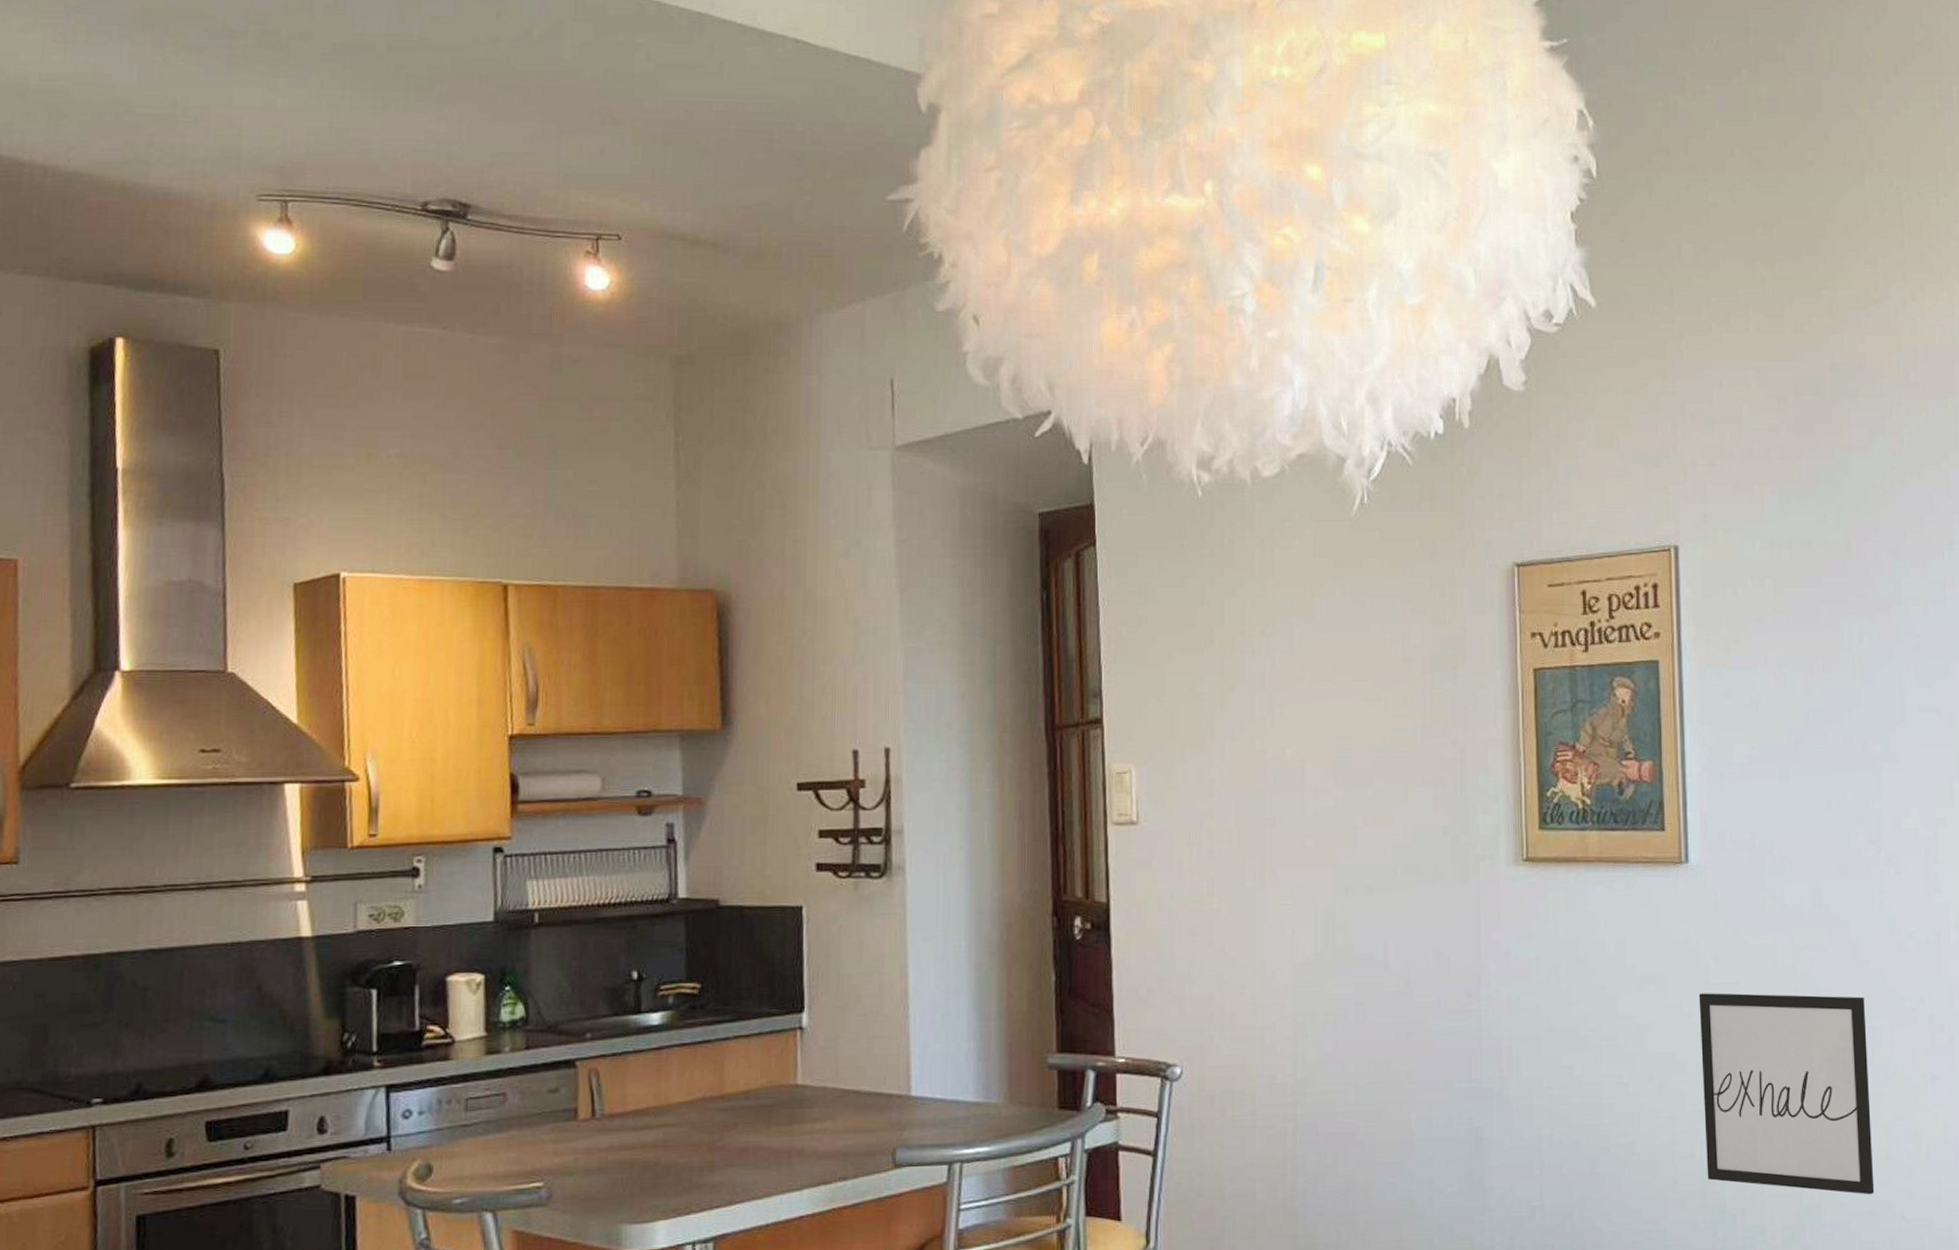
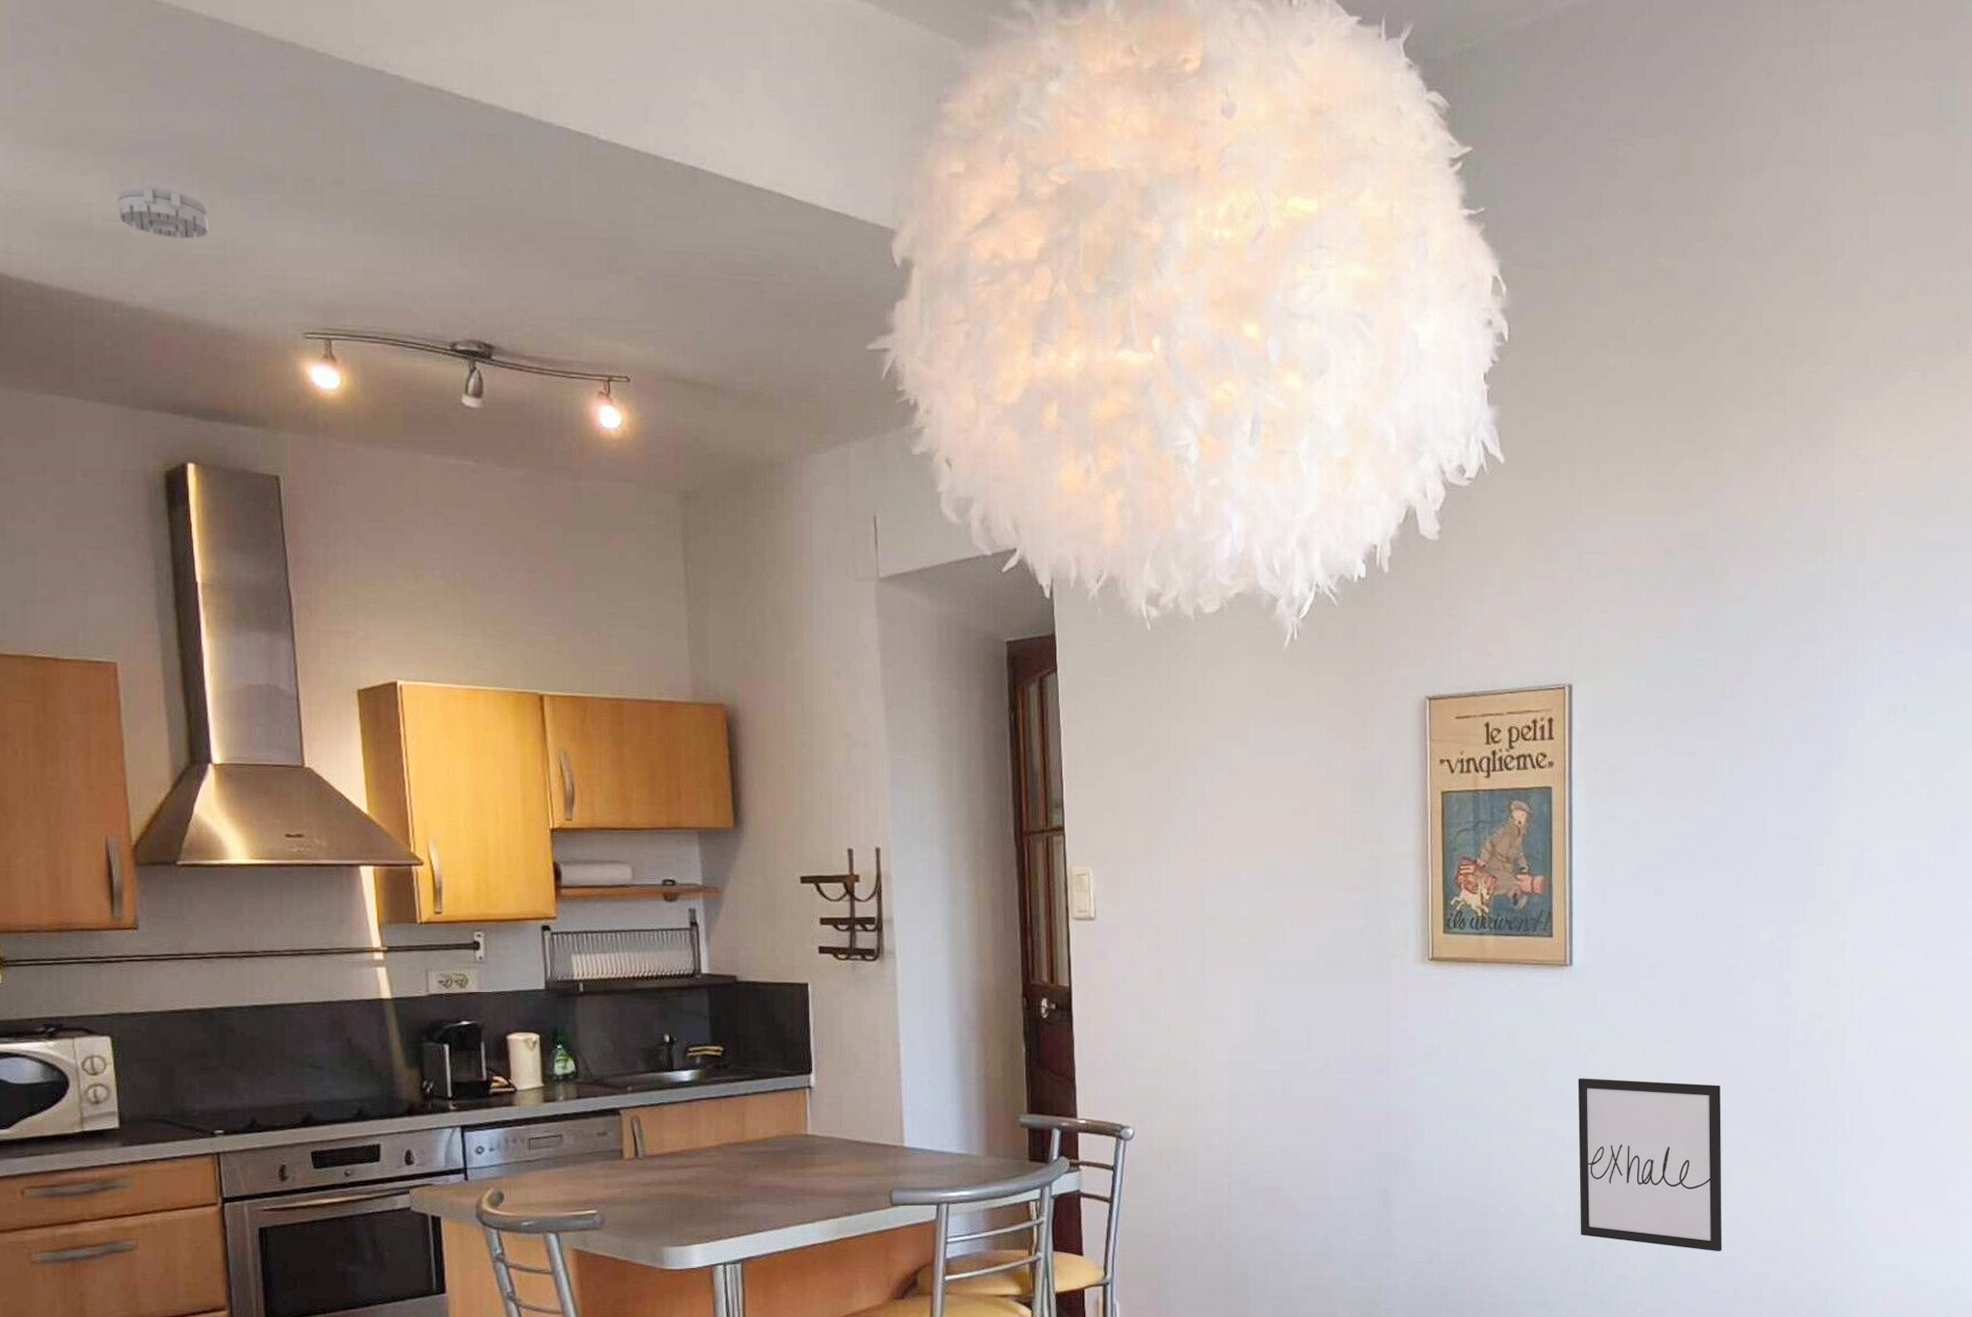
smoke detector: none [58,42,159,98] -> present [117,185,209,239]

